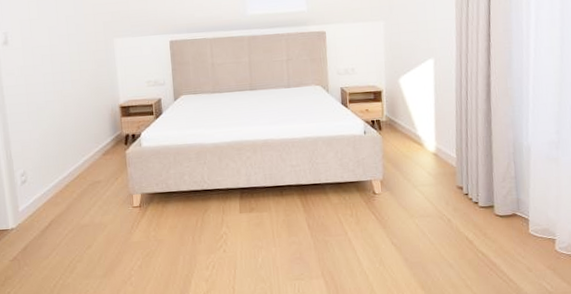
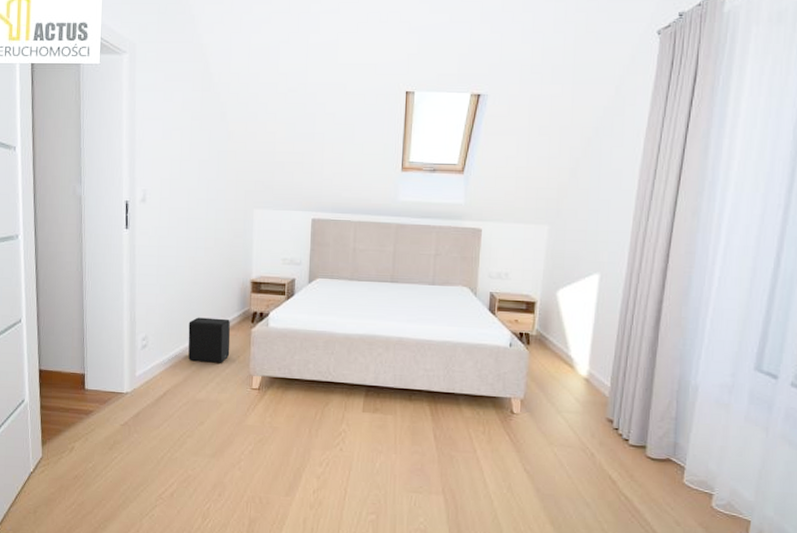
speaker: none [64,144,108,189] -> present [188,317,231,363]

